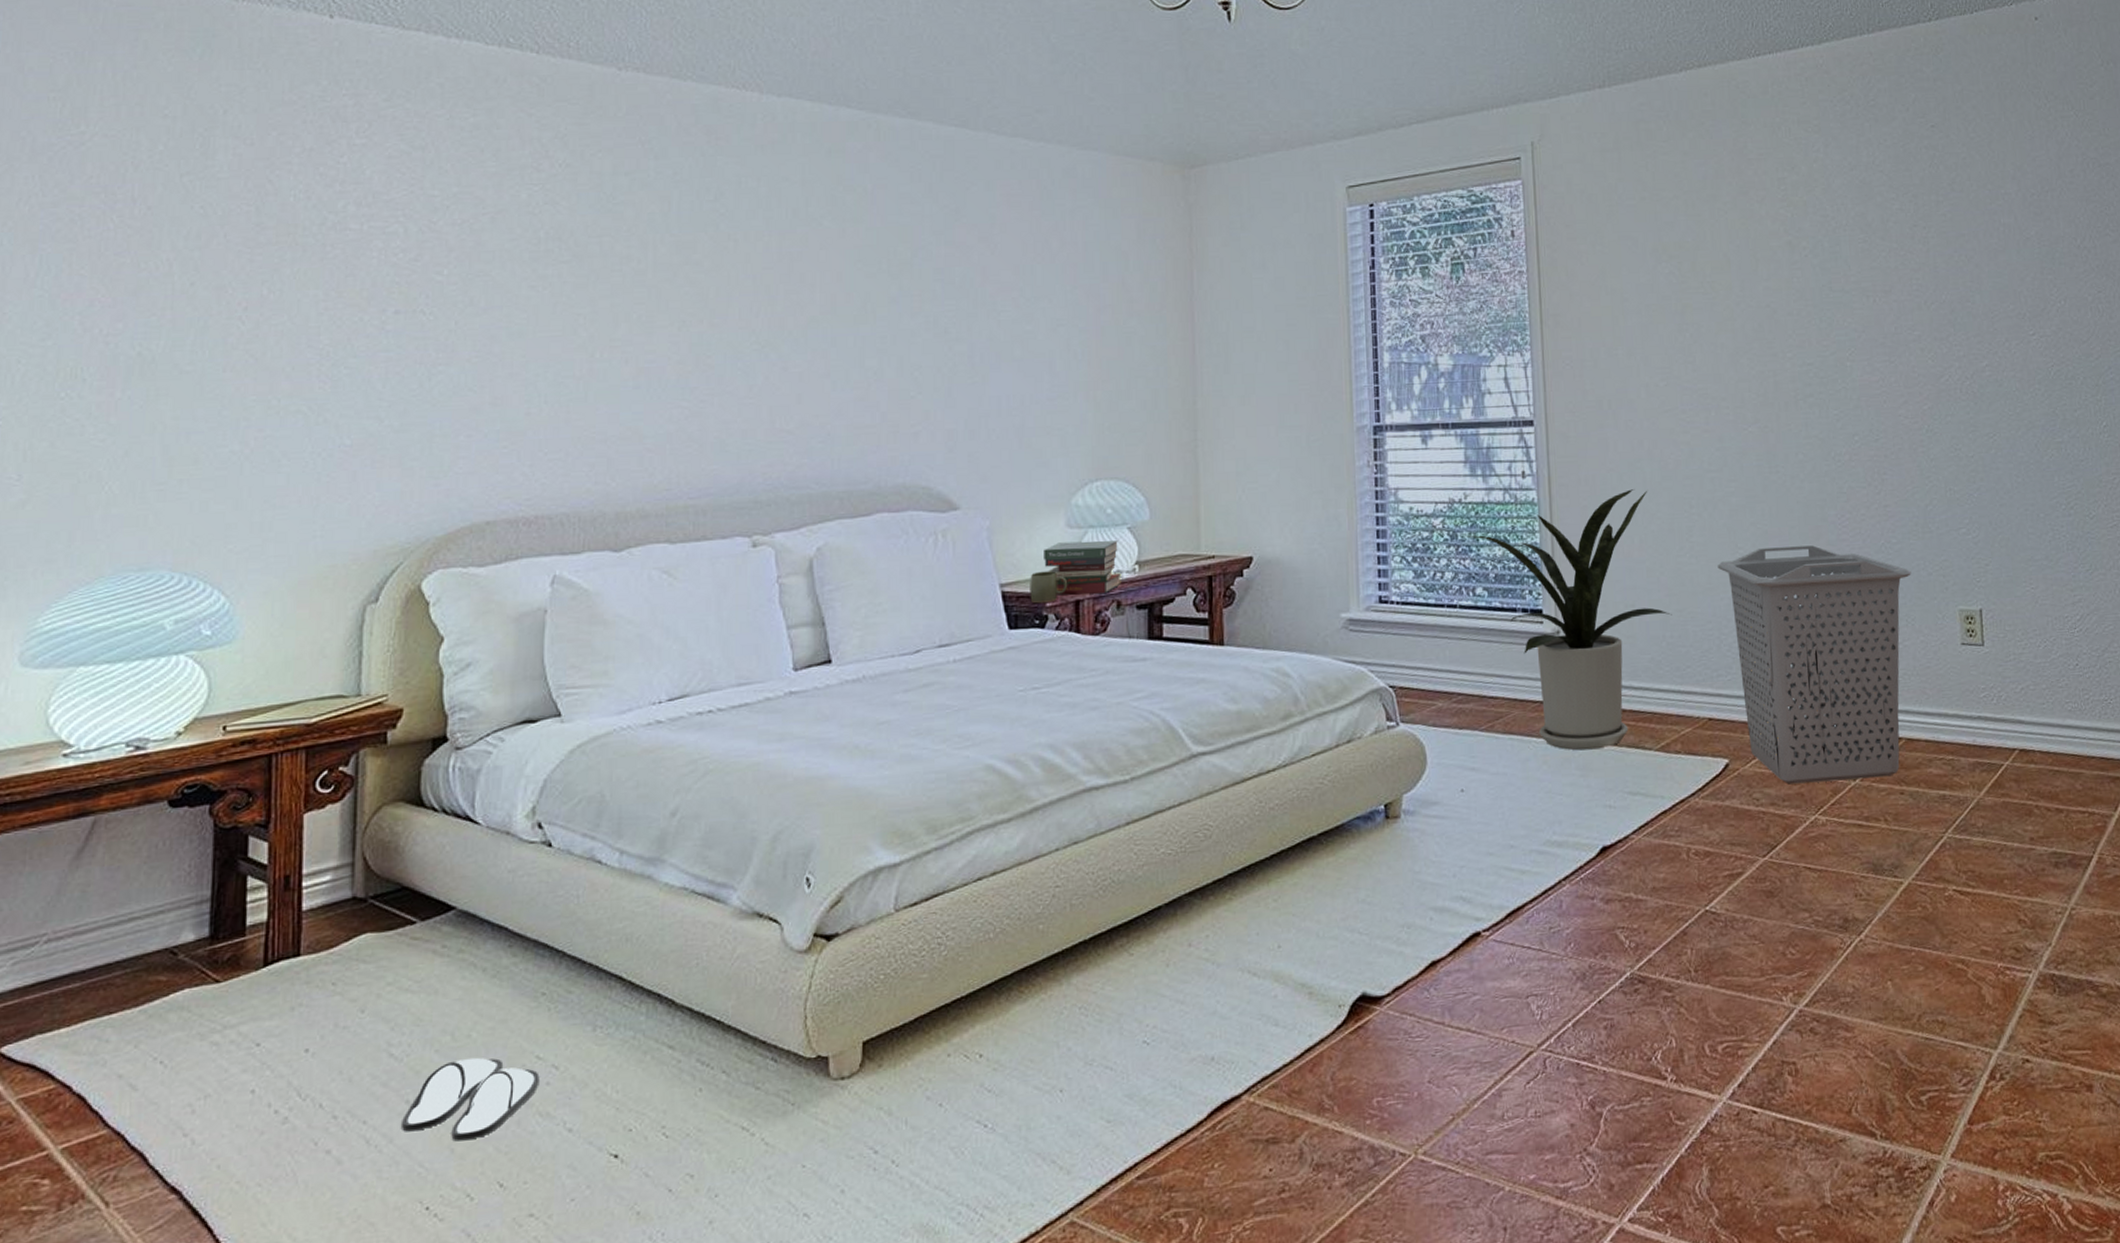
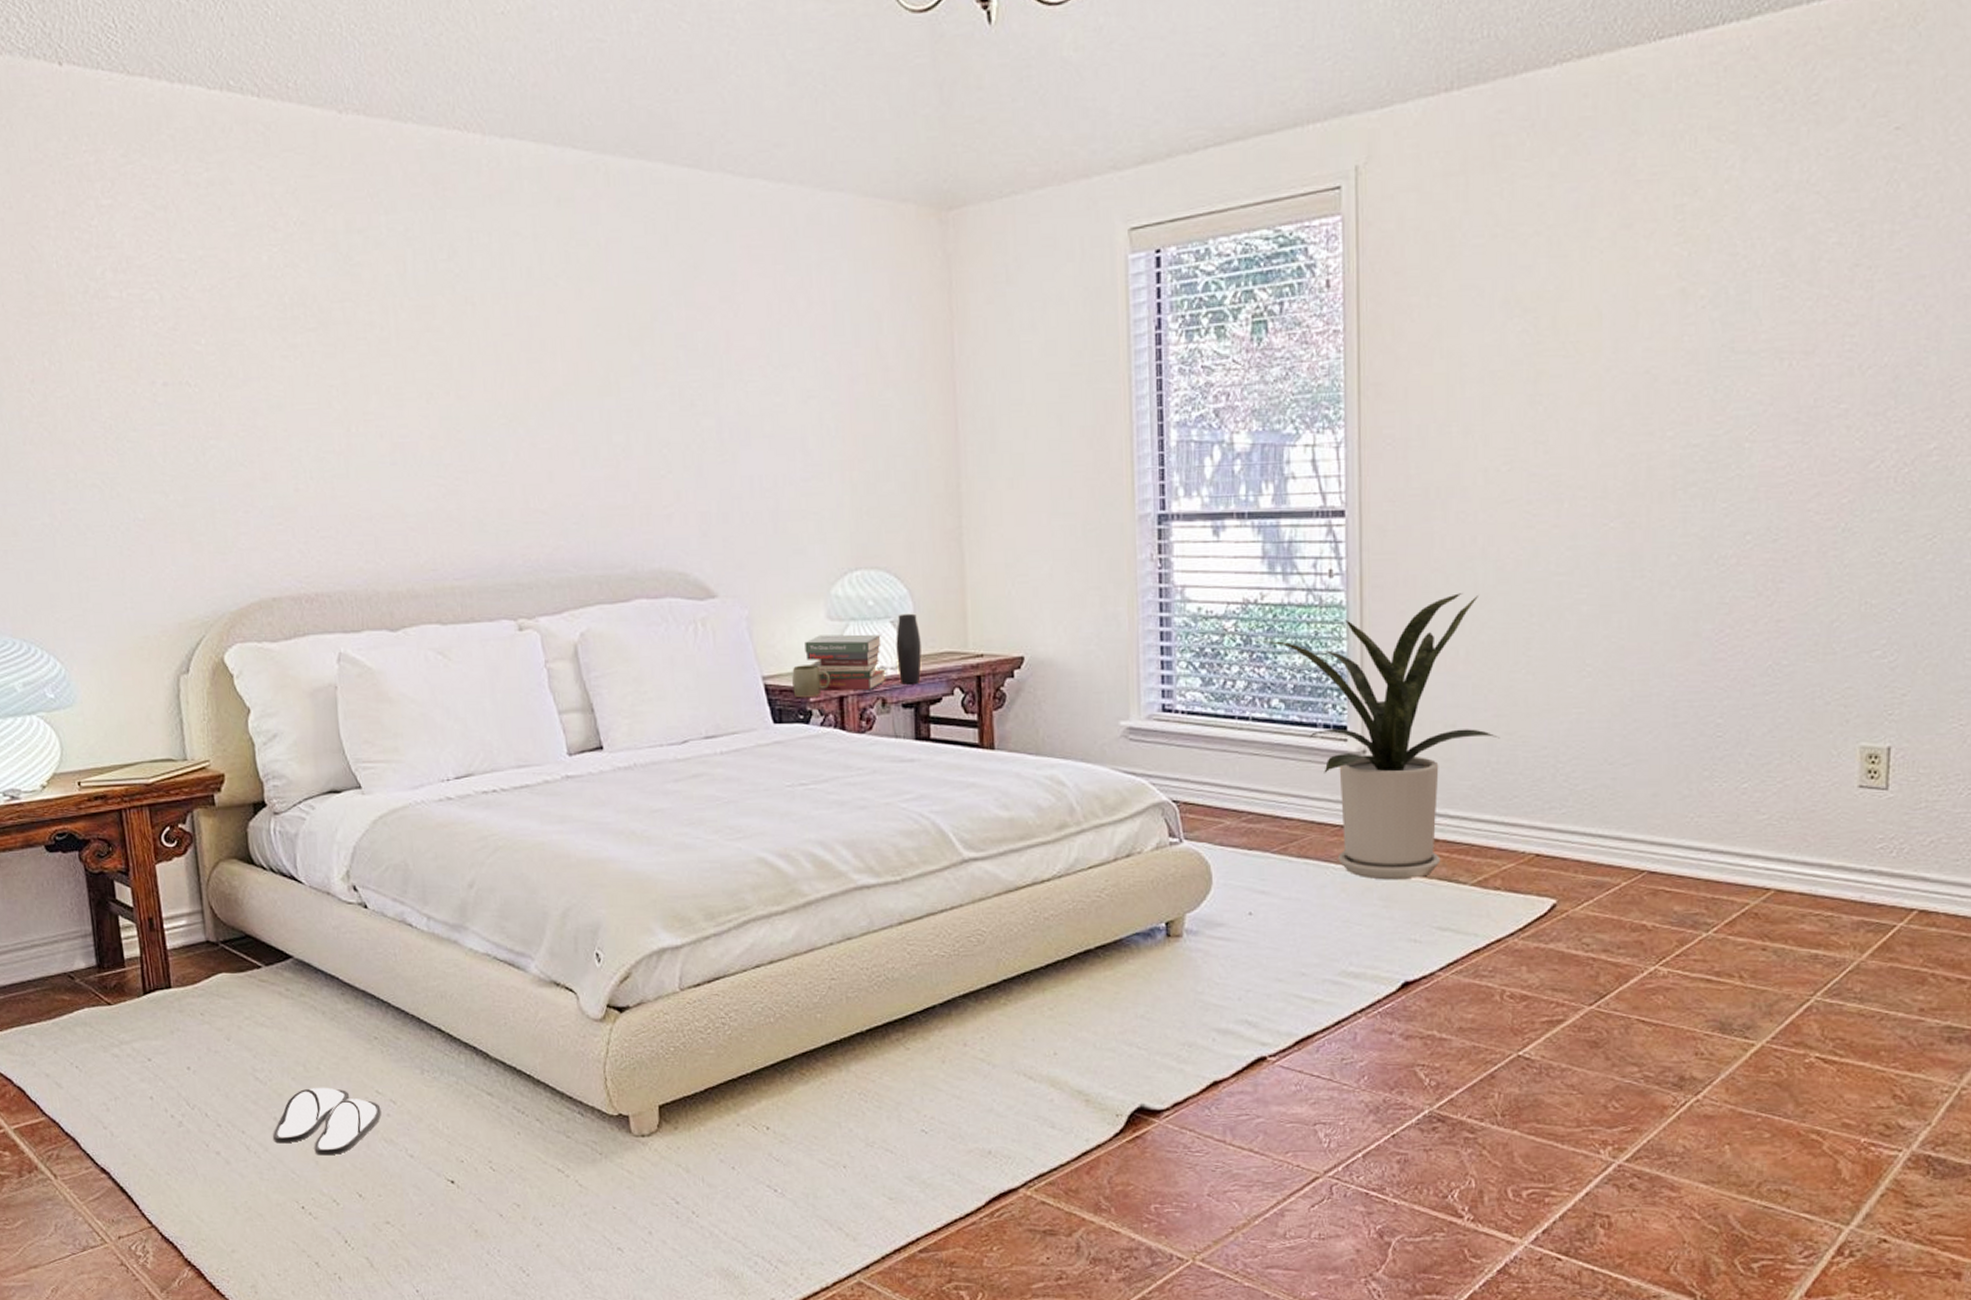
vase: none [1132,519,1156,587] -> present [896,613,922,684]
laundry basket: present [1717,545,1911,785] -> none [1559,665,1803,931]

